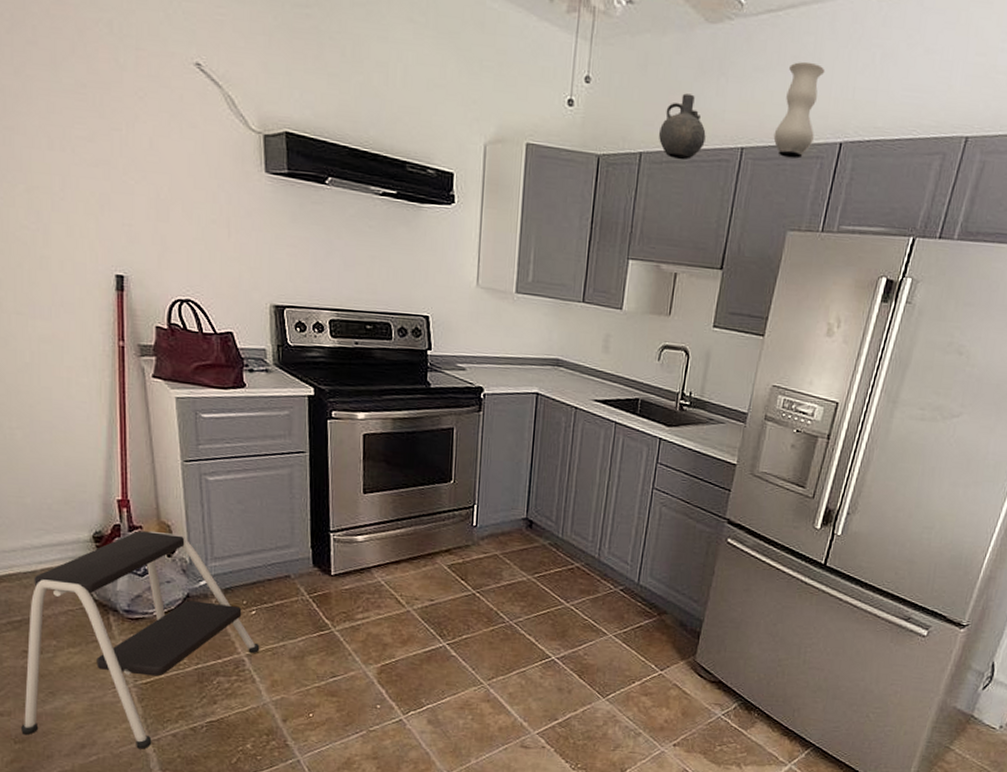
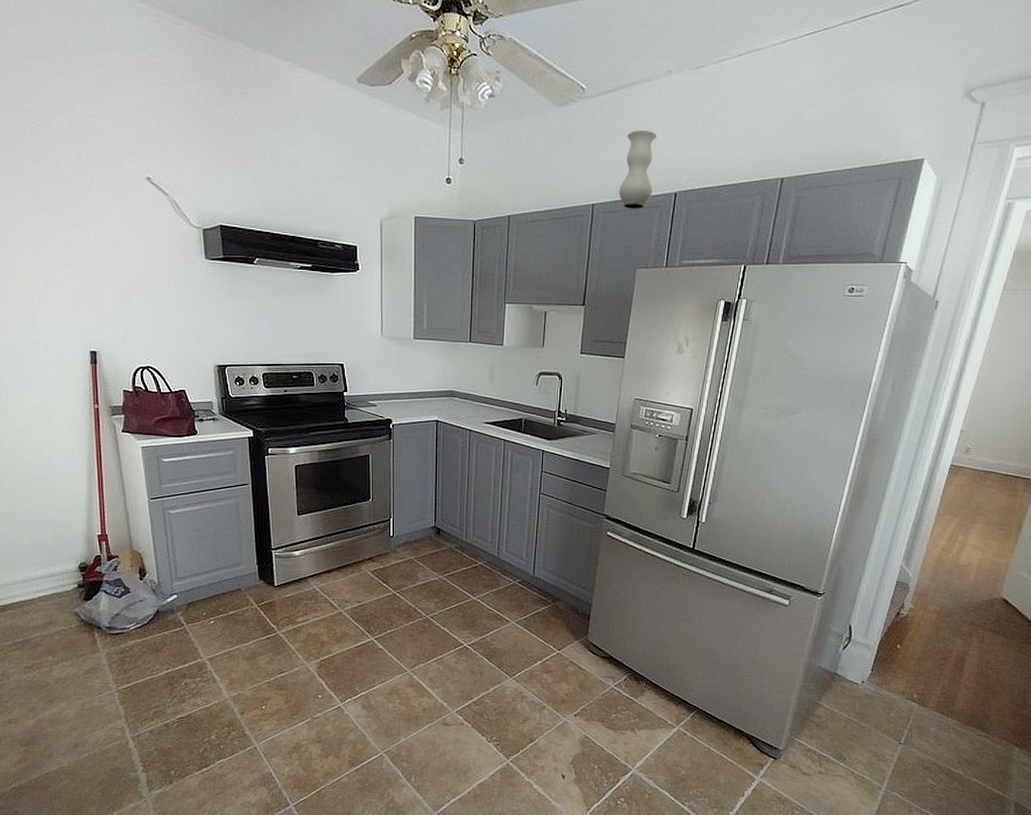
step stool: present [21,530,260,749] -> none [26,558,219,745]
ceramic jug: present [658,93,706,161] -> none [522,165,562,219]

